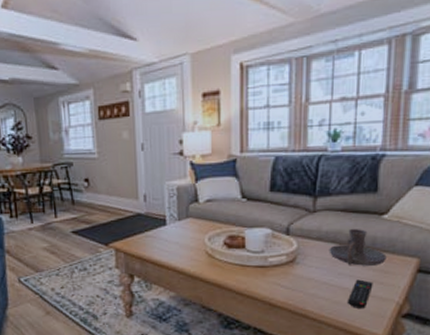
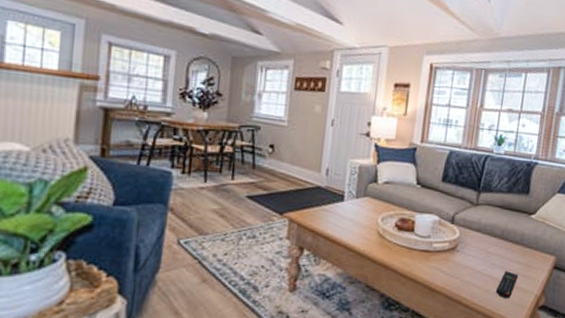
candle holder: present [329,229,387,266] -> none [485,224,531,260]

